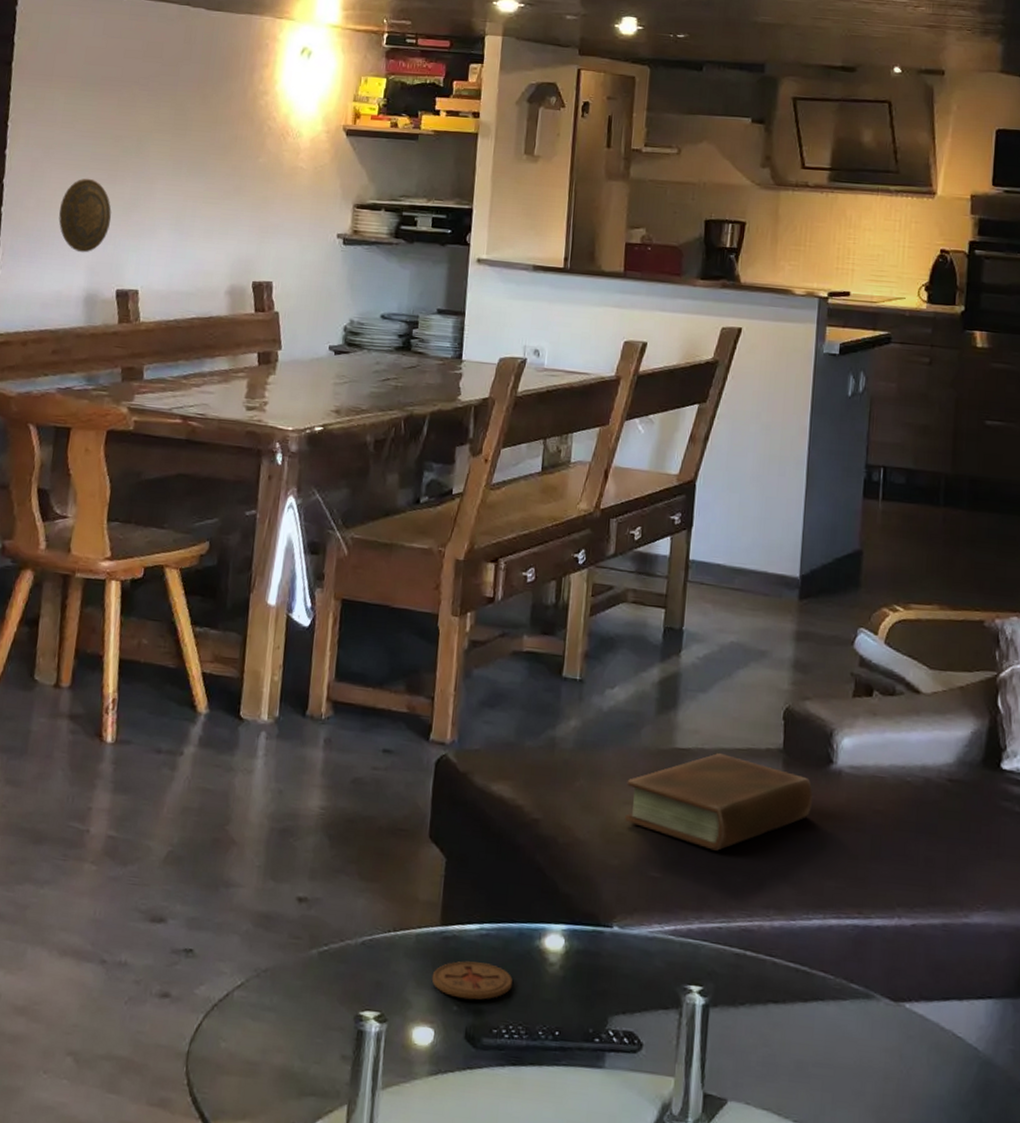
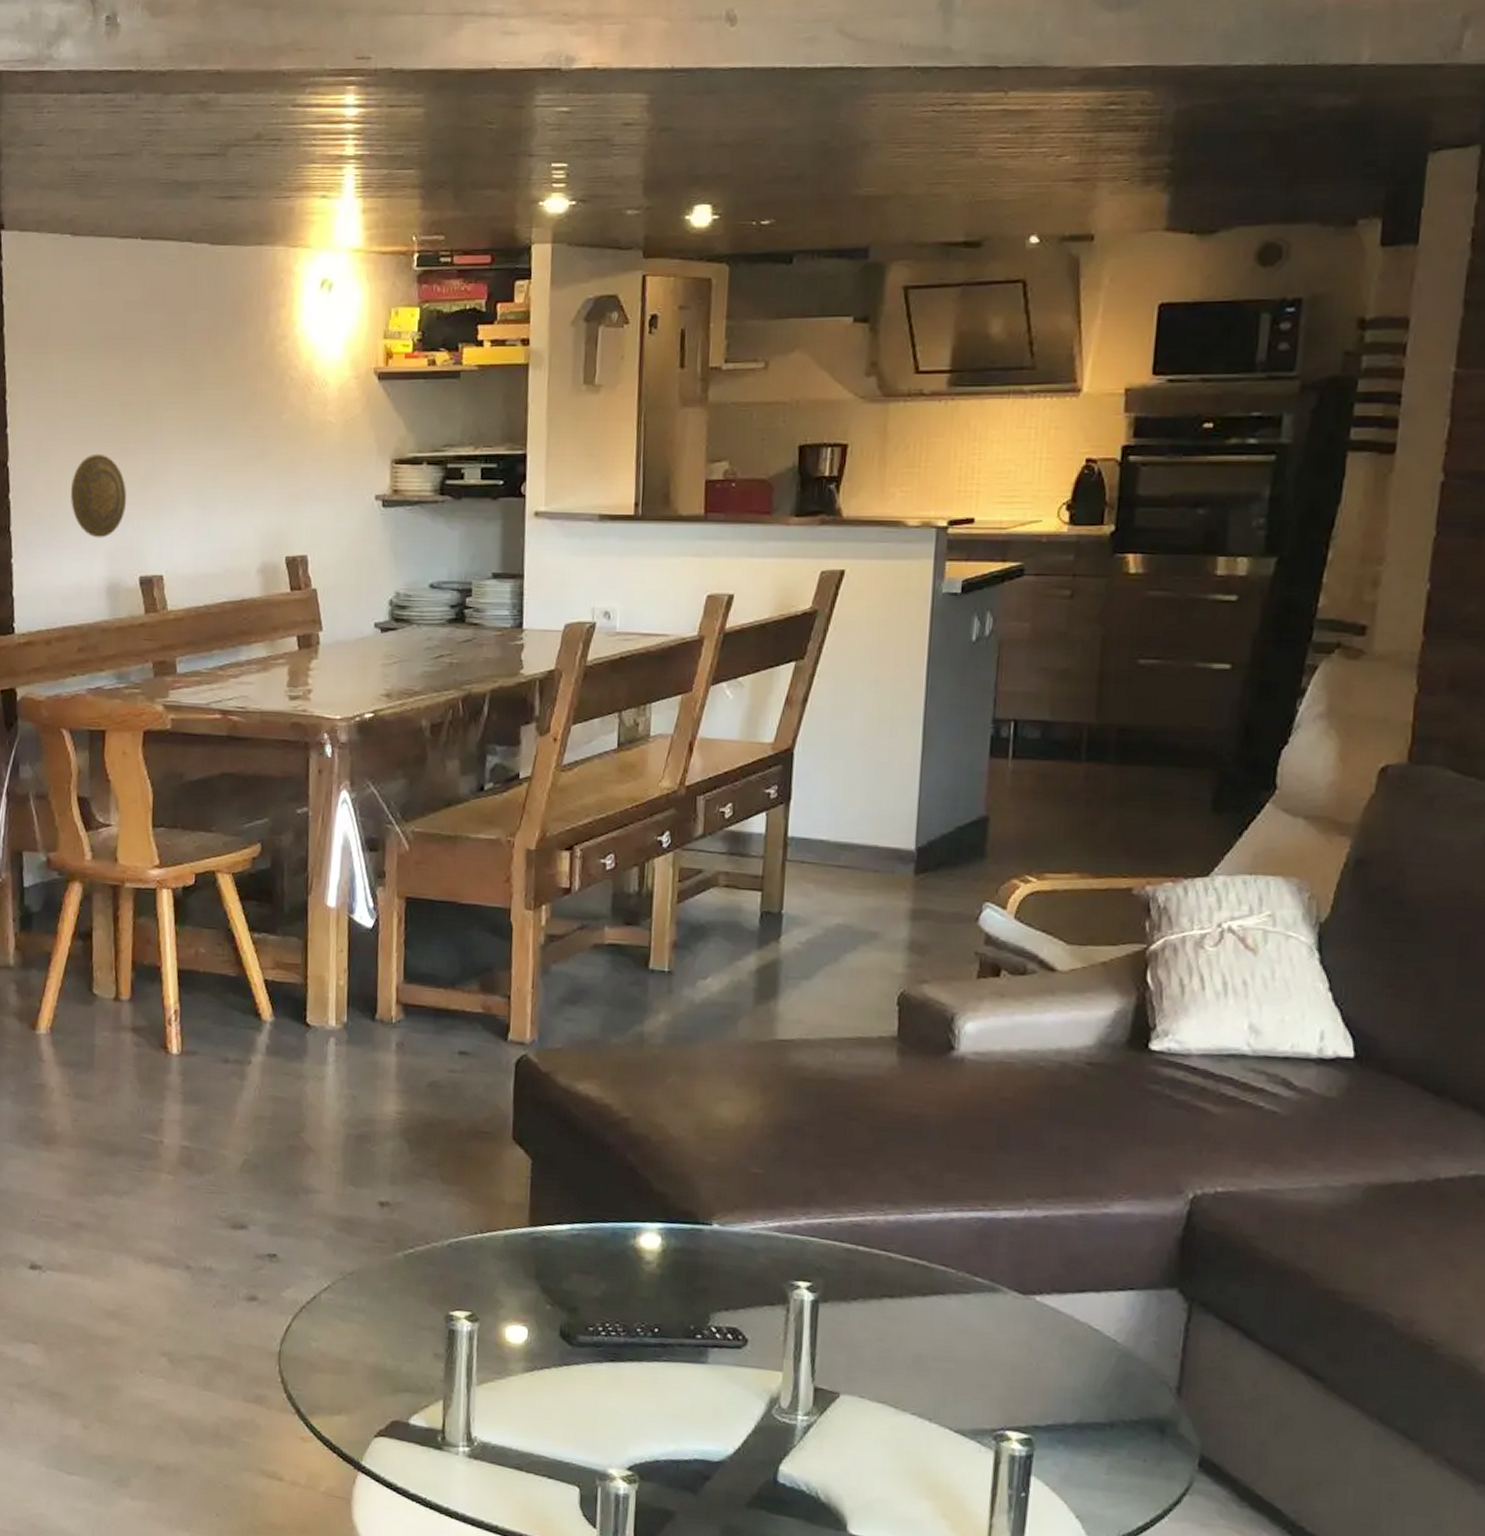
coaster: present [431,961,513,1000] -> none [522,1261,607,1299]
book: present [625,752,813,851] -> none [723,1042,931,1145]

